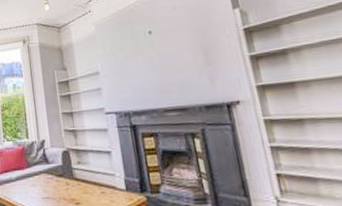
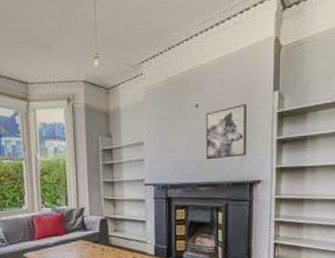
wall art: none [161,25,216,84] -> present [206,104,246,160]

